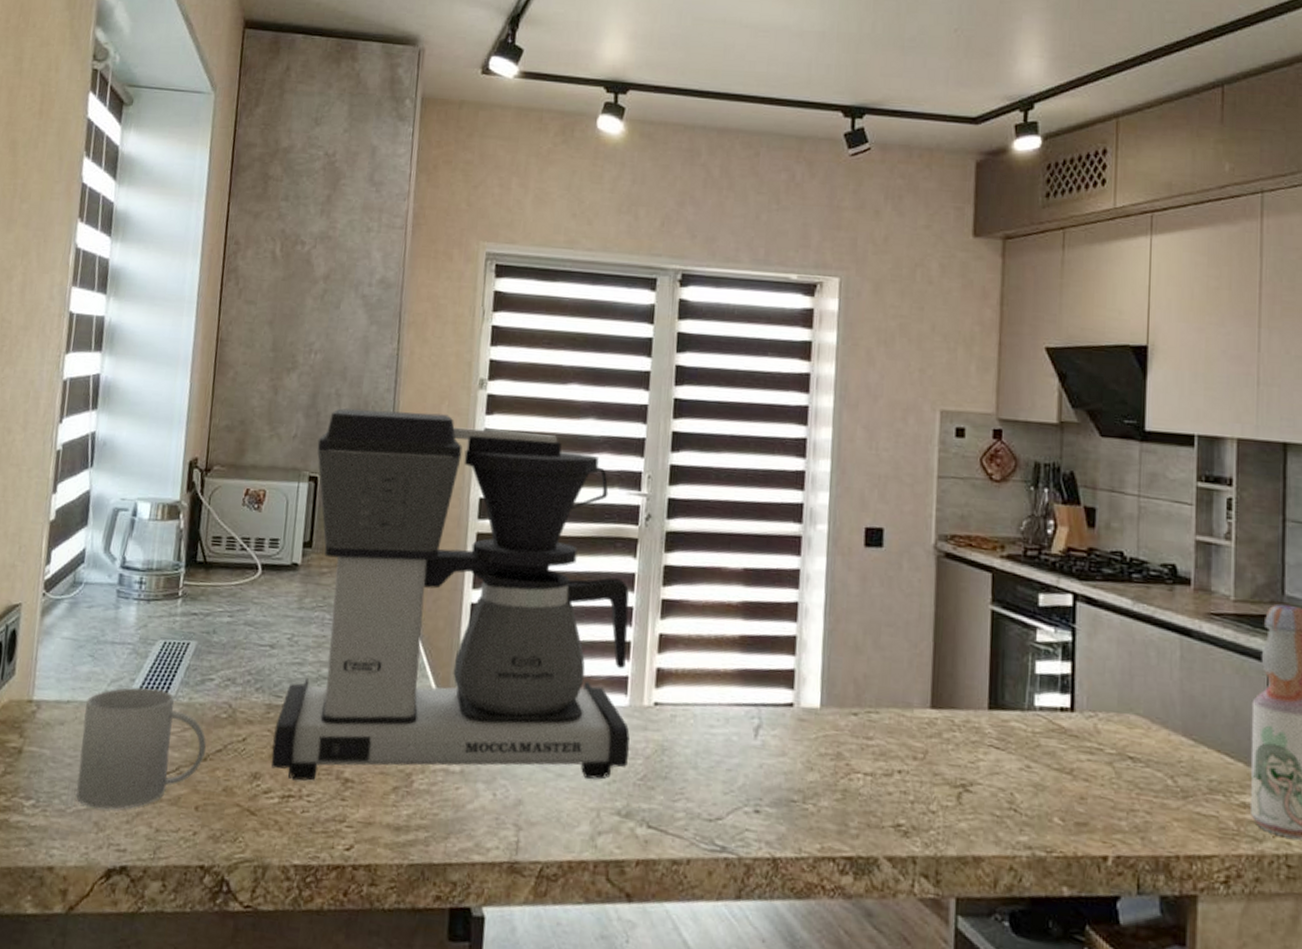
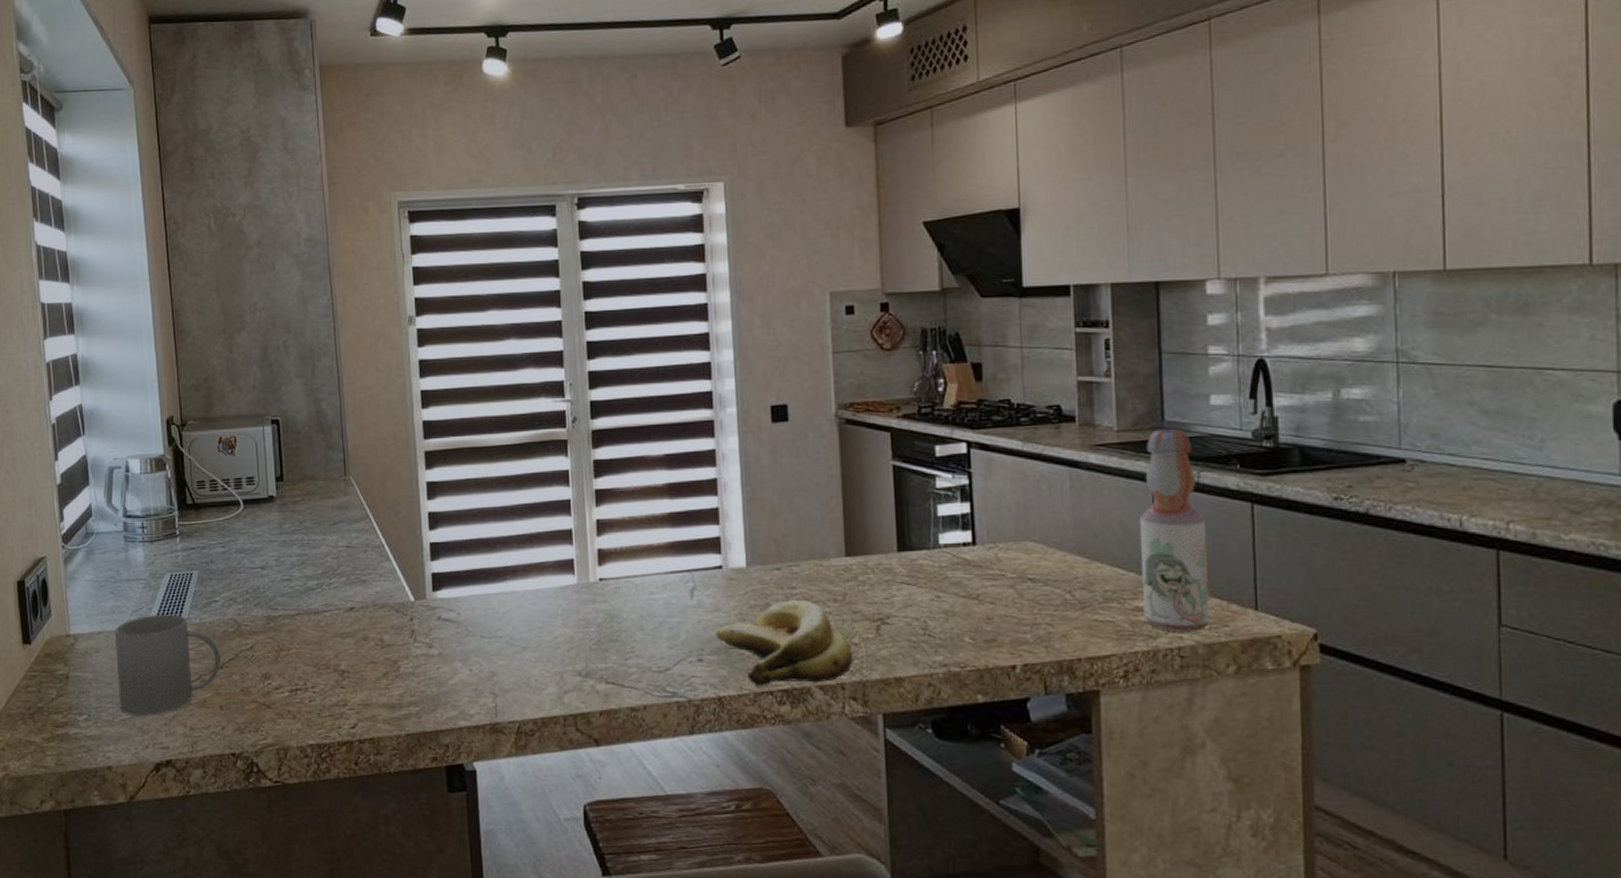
coffee maker: present [271,408,630,781] -> none [274,351,583,677]
banana: none [778,751,929,853] -> present [716,599,854,686]

